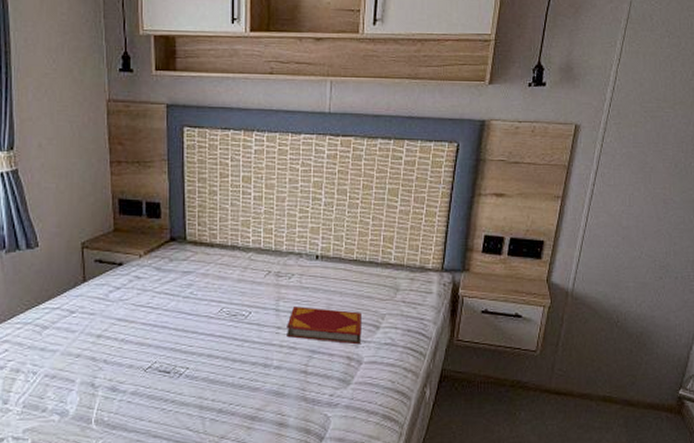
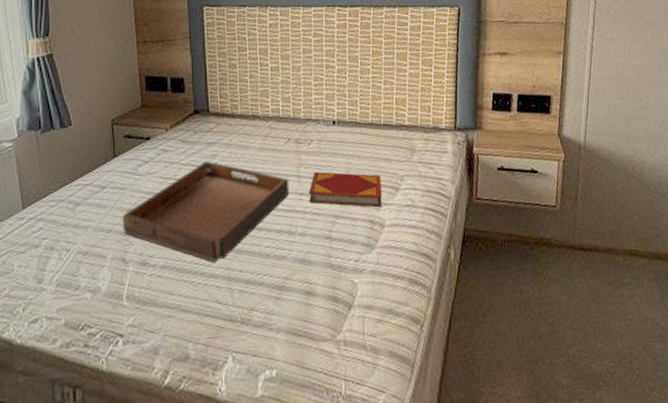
serving tray: none [91,290,267,391] -> present [122,161,290,262]

